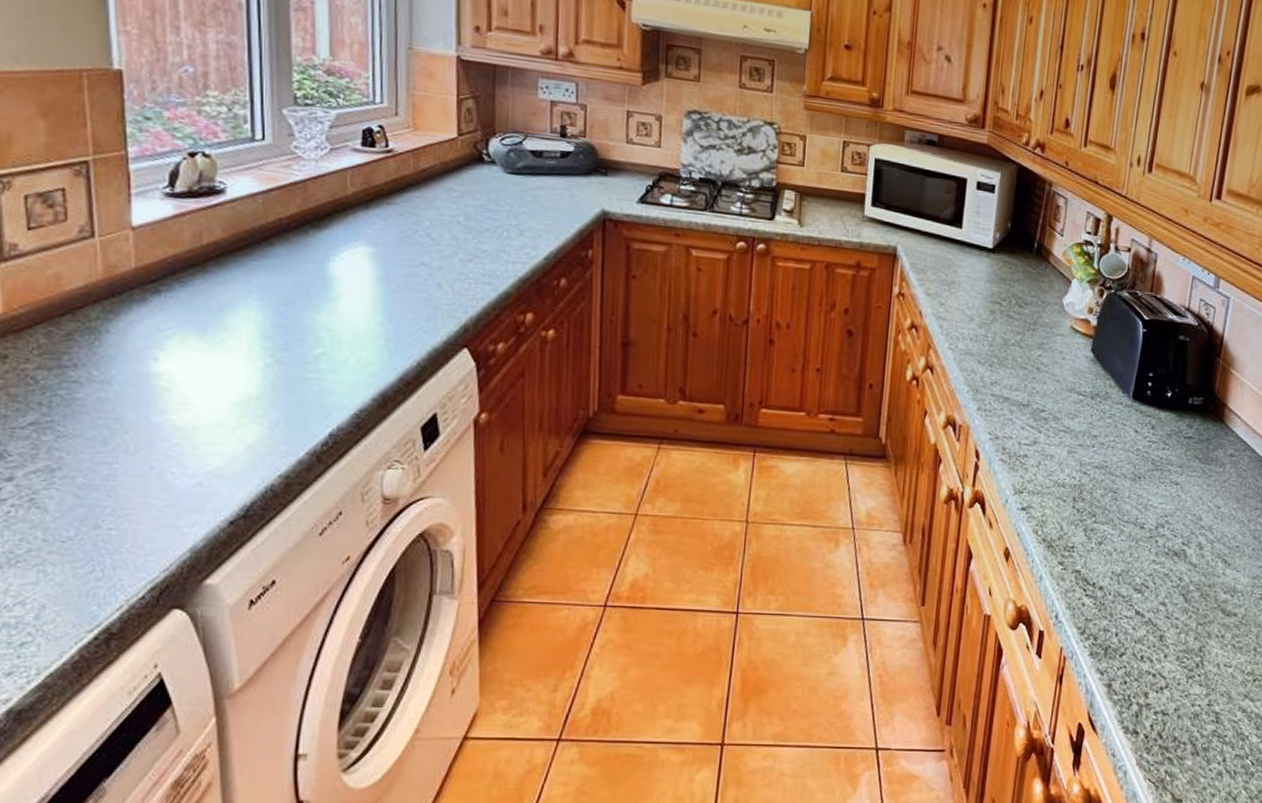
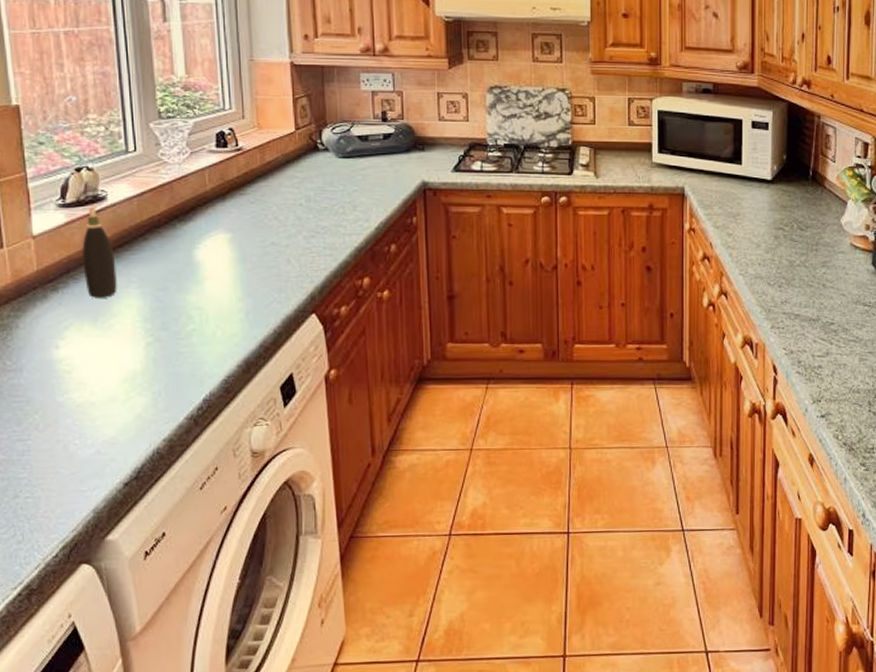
soap dispenser: none [192,199,233,308] -> present [82,206,117,298]

